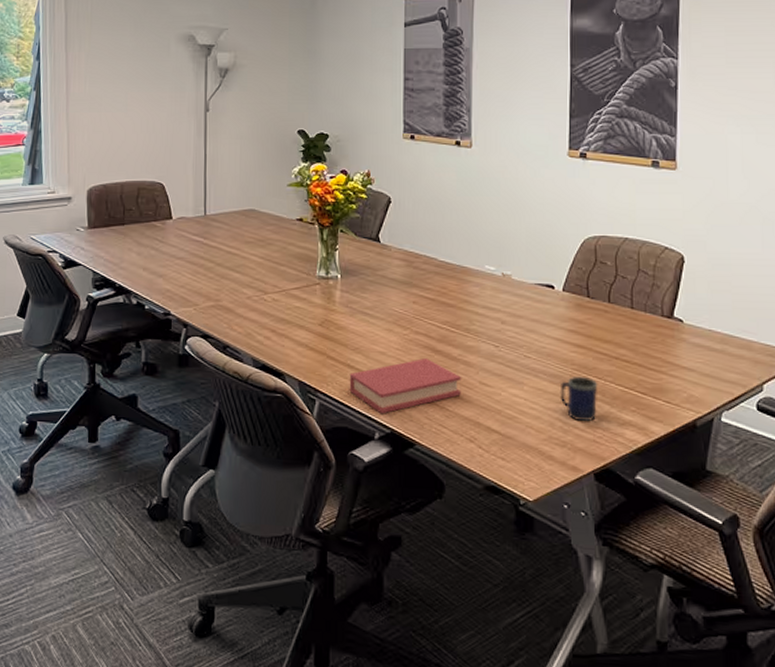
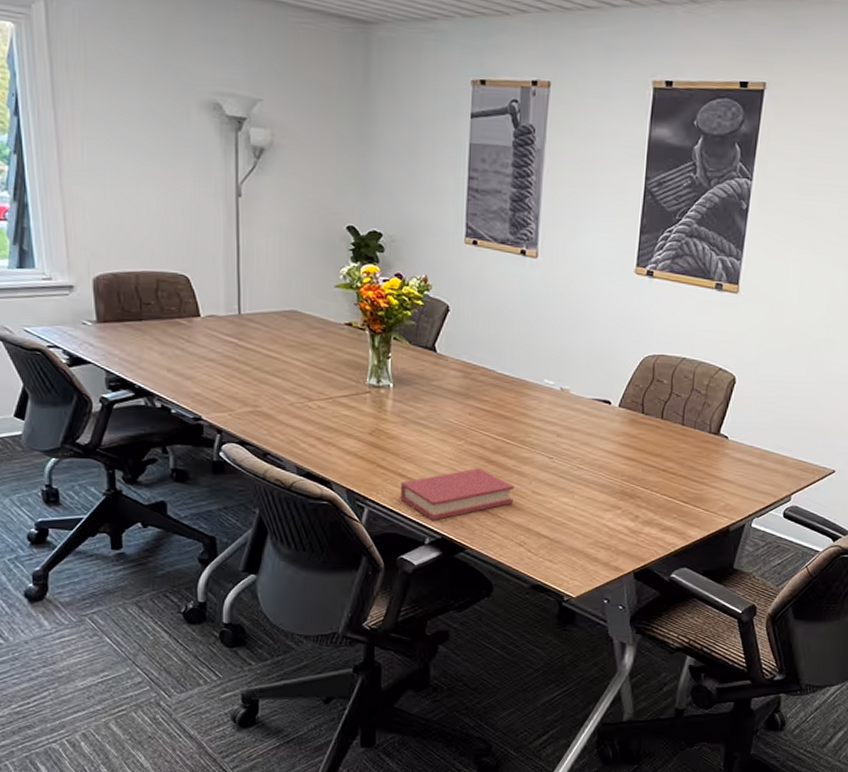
mug: present [560,376,598,422] -> none [608,486,645,527]

